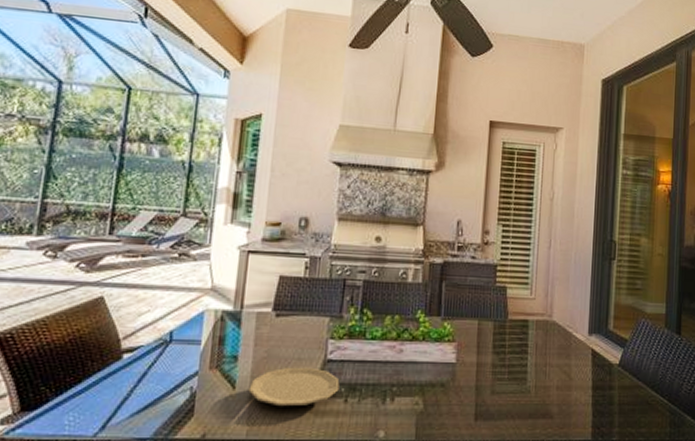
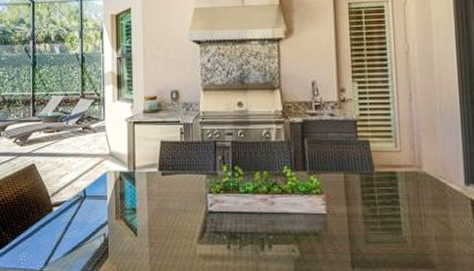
plate: present [248,367,340,407] -> none [148,217,222,251]

